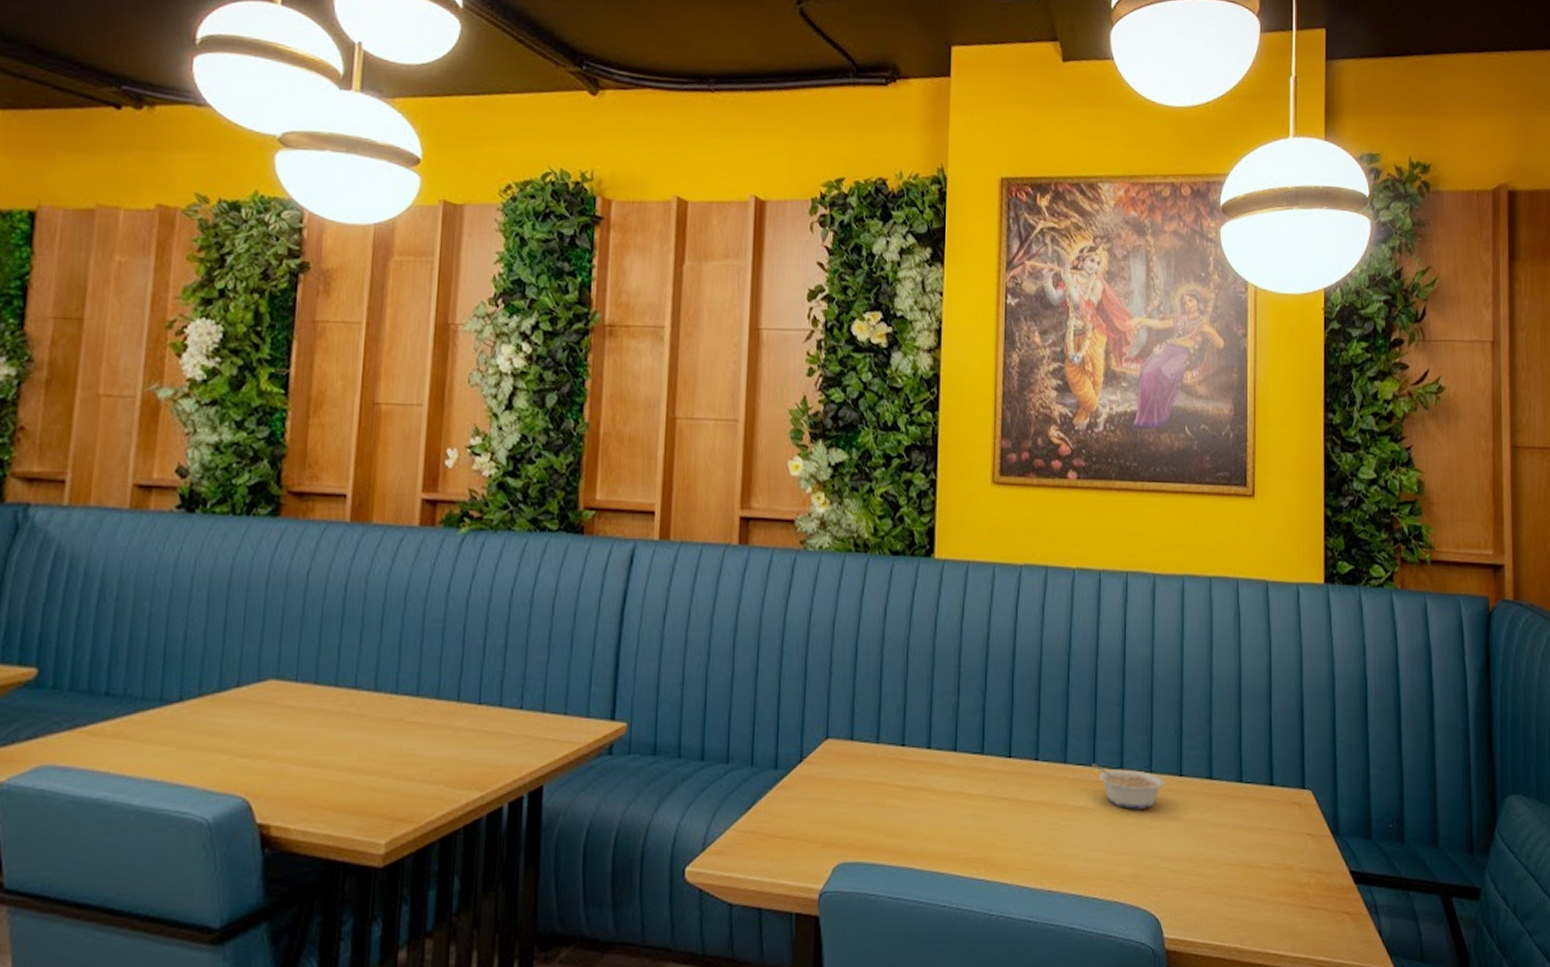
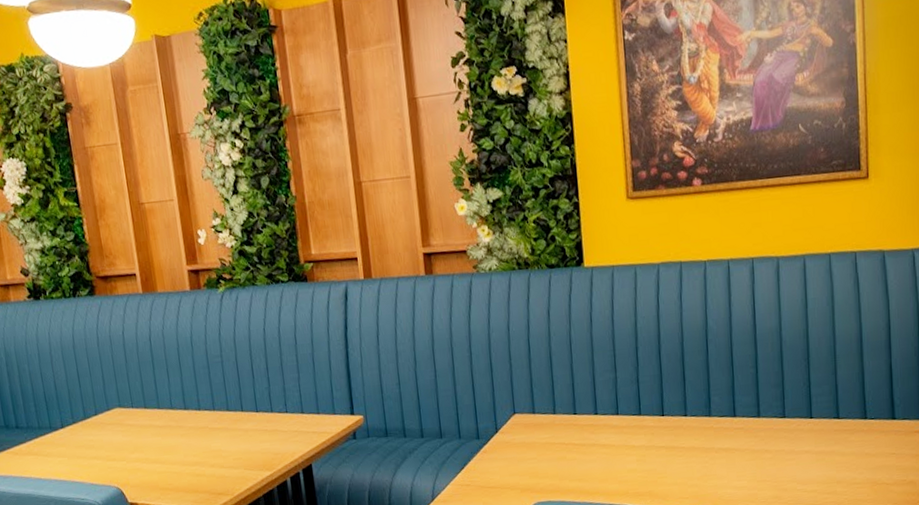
legume: present [1092,763,1165,809] -> none [733,414,797,447]

